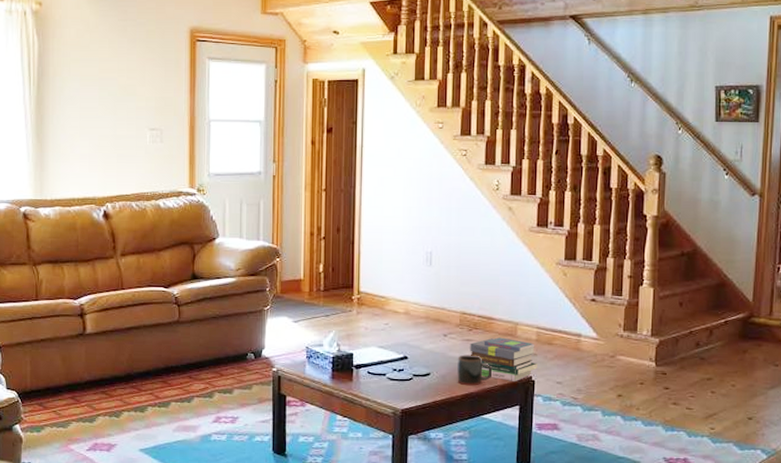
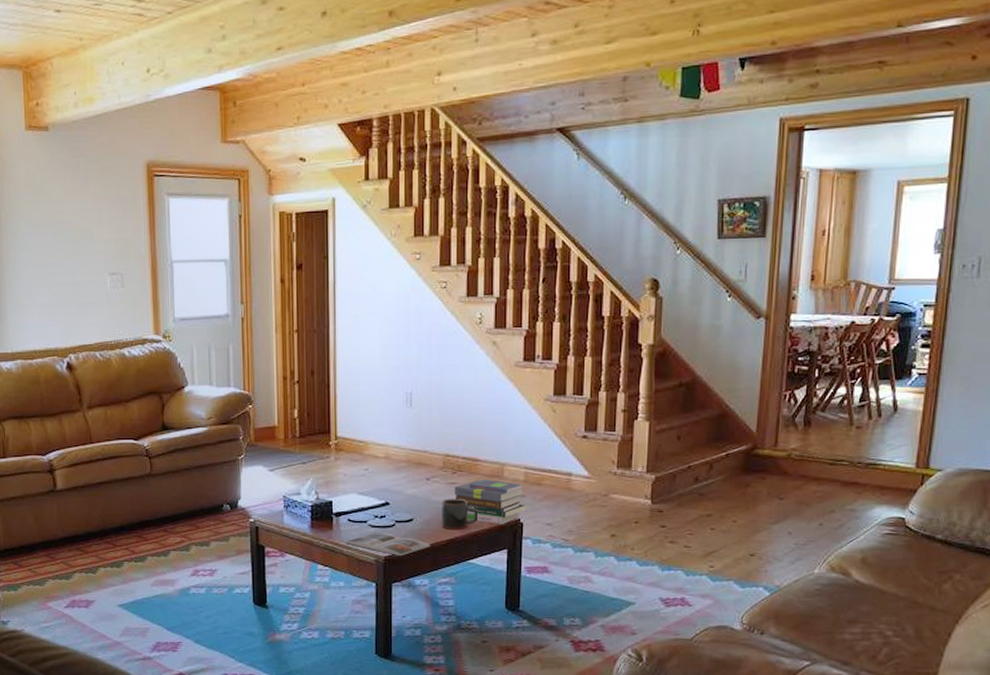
magazine: none [363,385,447,410] -> present [344,532,431,557]

